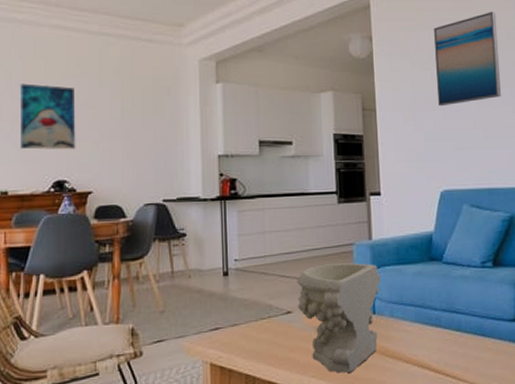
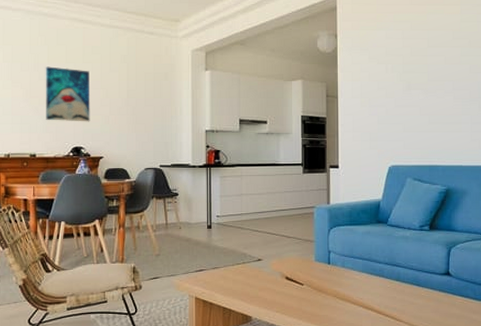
decorative bowl: present [297,263,381,374] -> none [267,222,336,311]
wall art: present [434,12,501,106] -> none [390,15,446,95]

